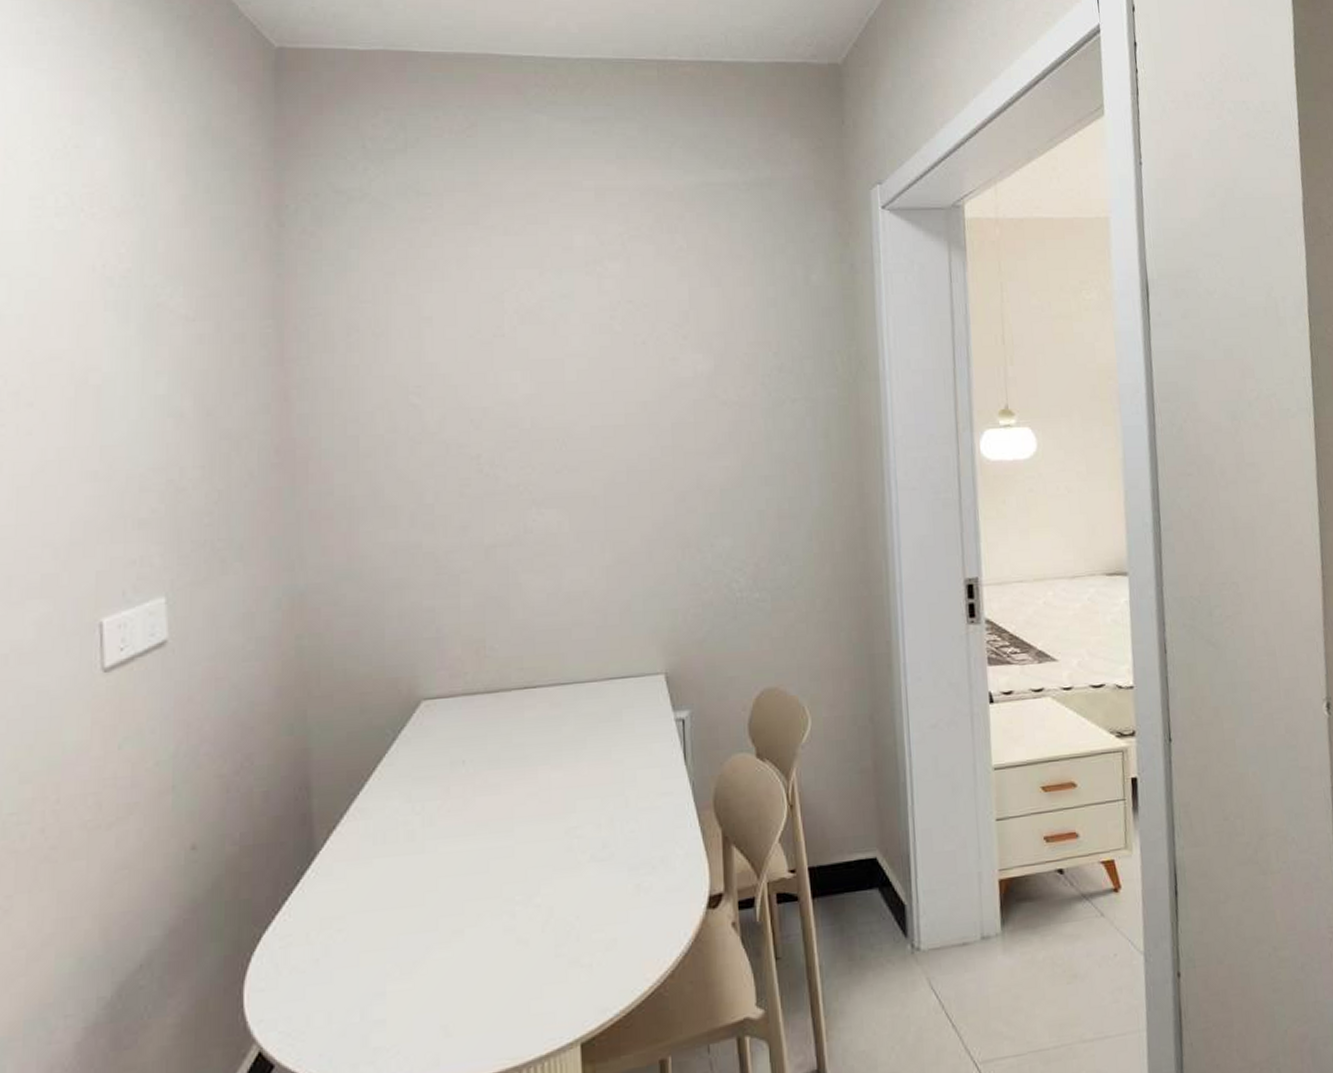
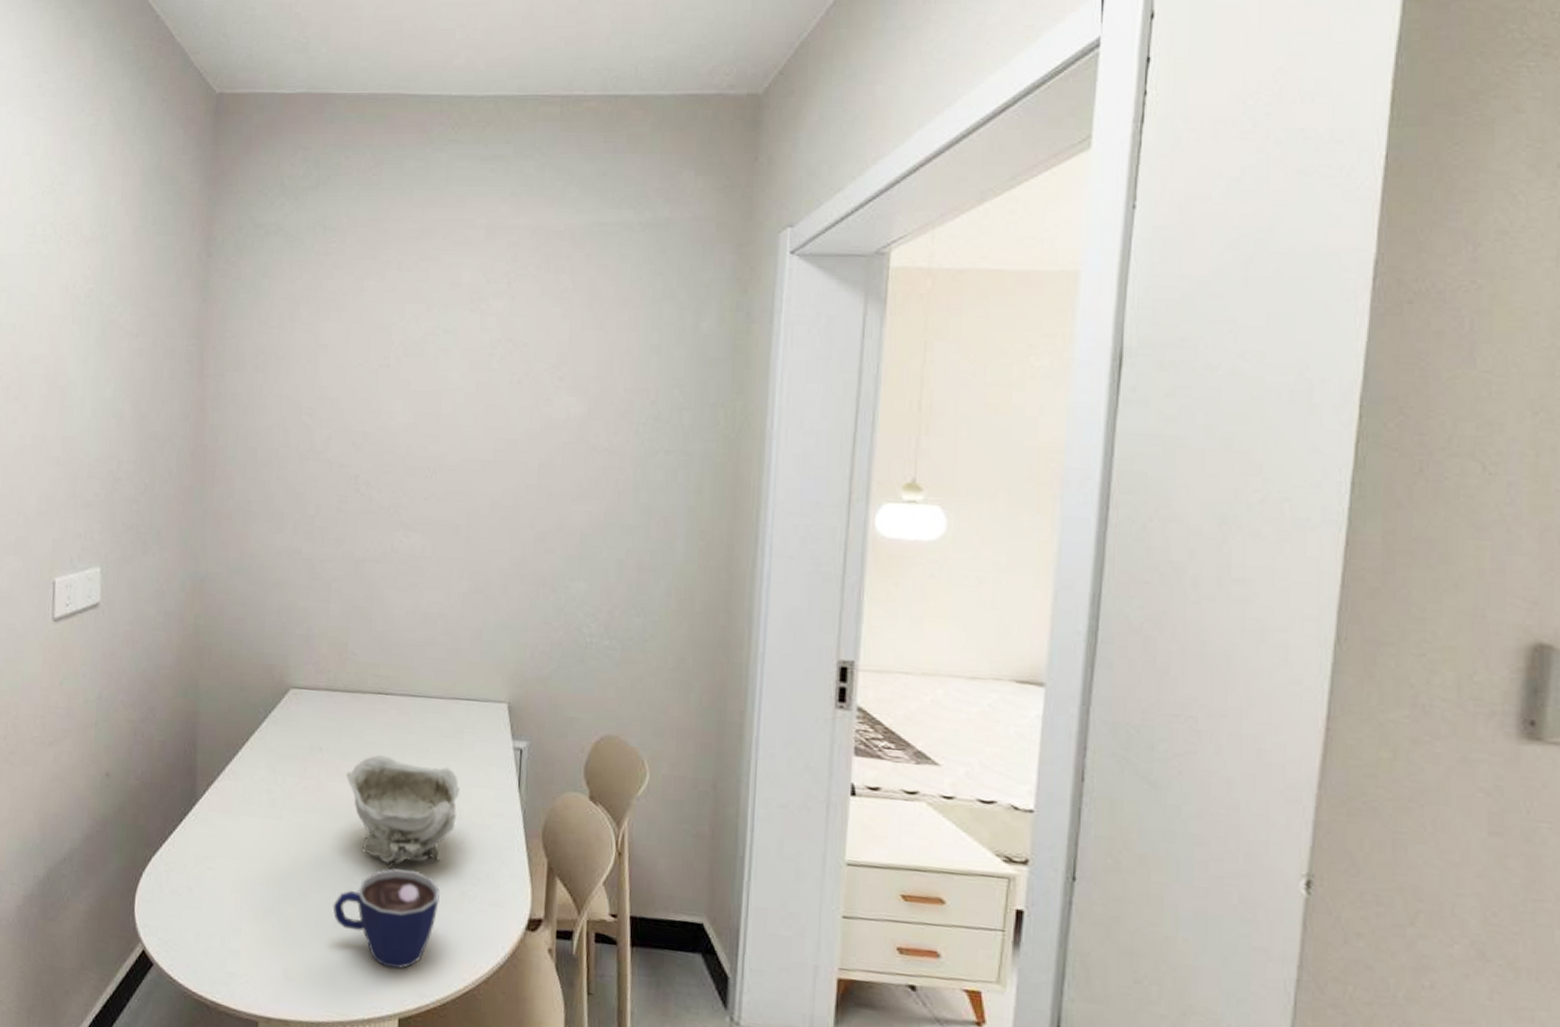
cup: none [494,874,614,990] -> present [333,868,441,969]
bowl: none [496,754,623,878] -> present [346,755,459,868]

